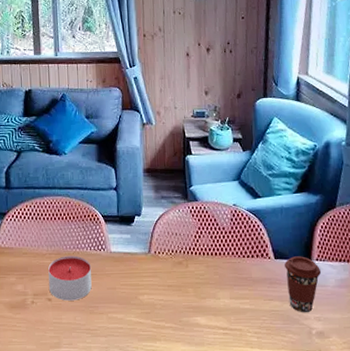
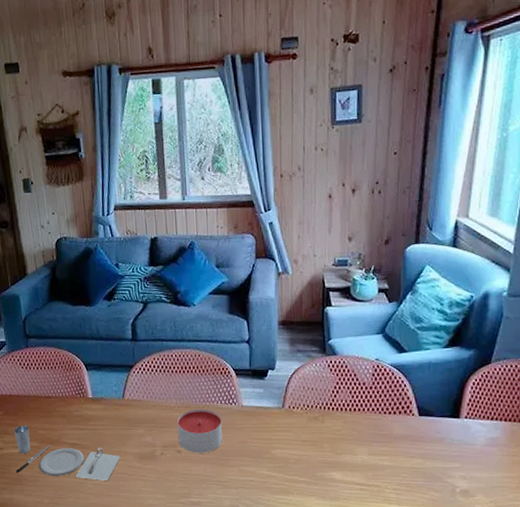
coffee cup: present [285,256,322,313] -> none [430,413,470,471]

